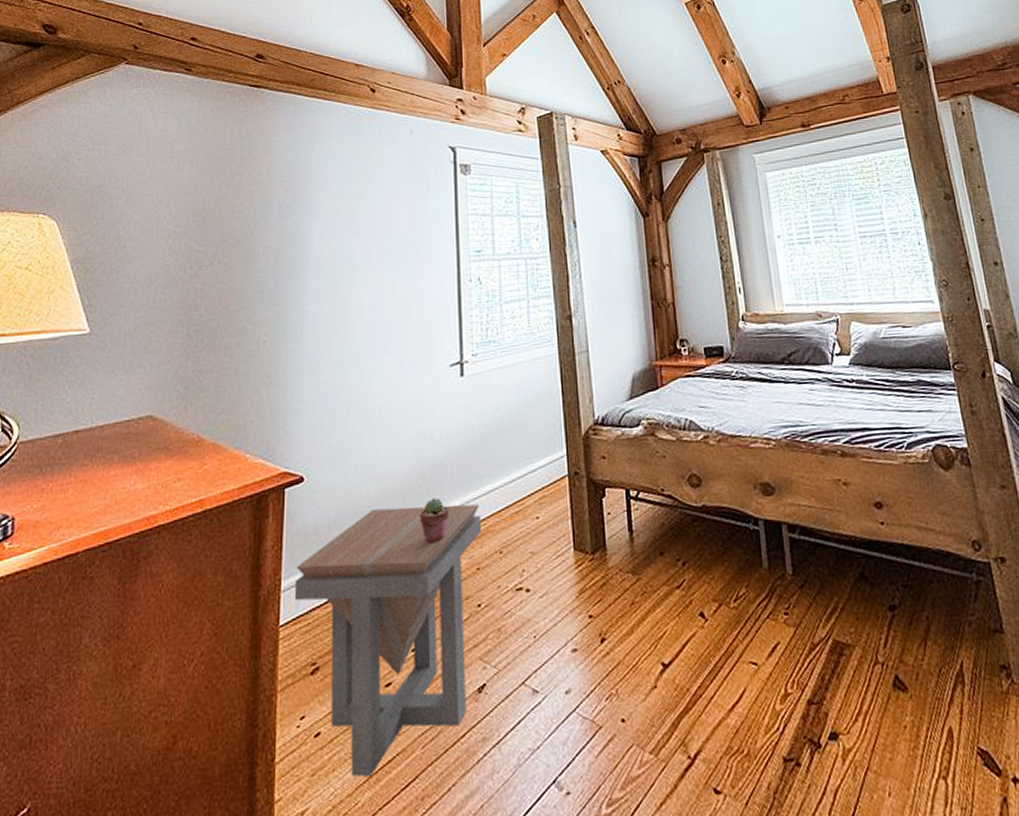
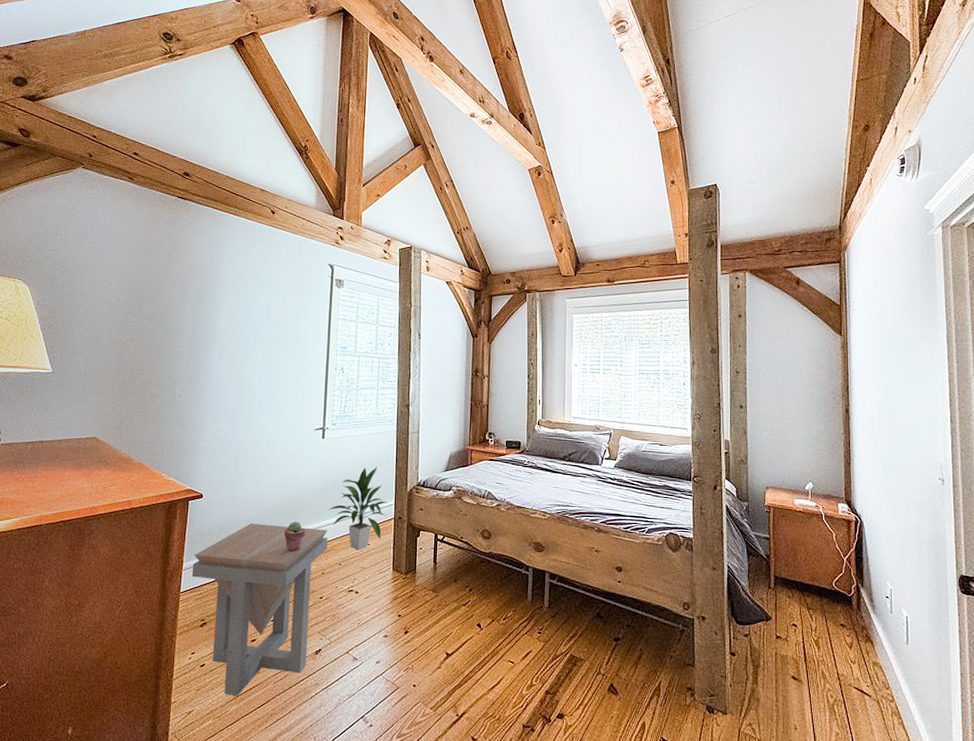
indoor plant: none [476,406,558,529] -> present [327,467,388,551]

